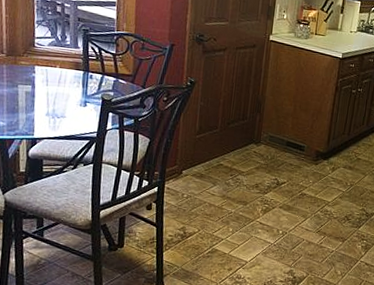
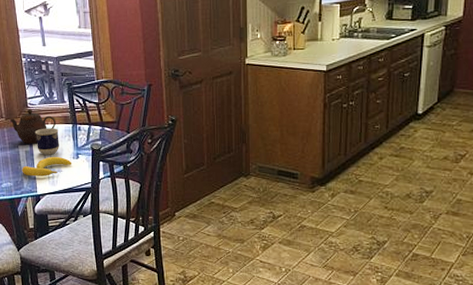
teapot: none [12,49,66,86] -> present [10,109,56,144]
banana: none [19,100,79,121] -> present [22,156,72,176]
cup: none [39,70,68,99] -> present [34,128,59,155]

